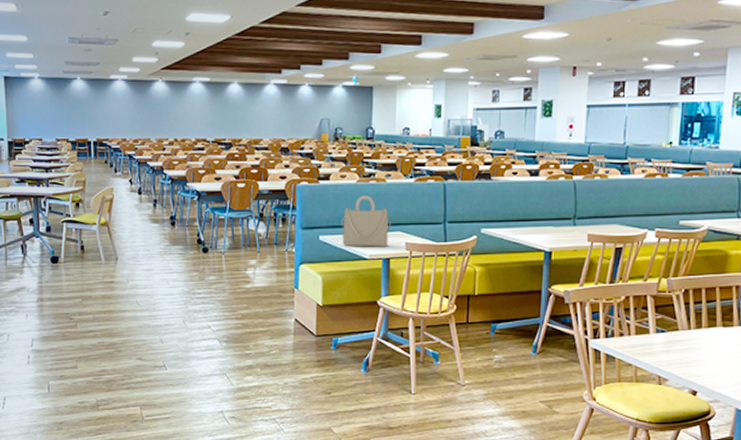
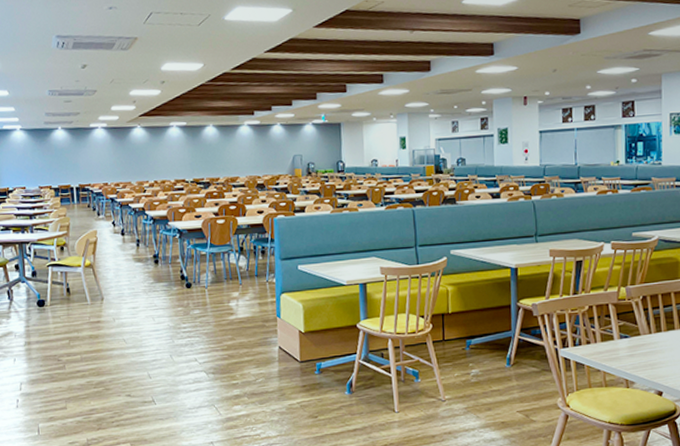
handbag: present [341,195,392,247] -> none [318,225,366,274]

